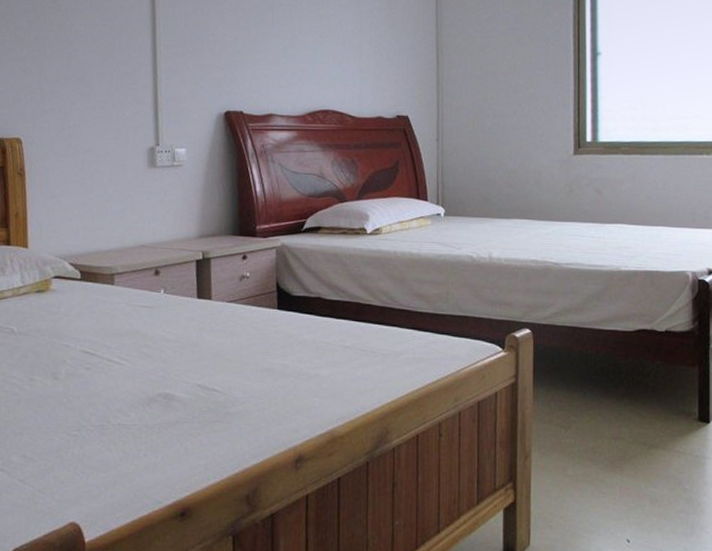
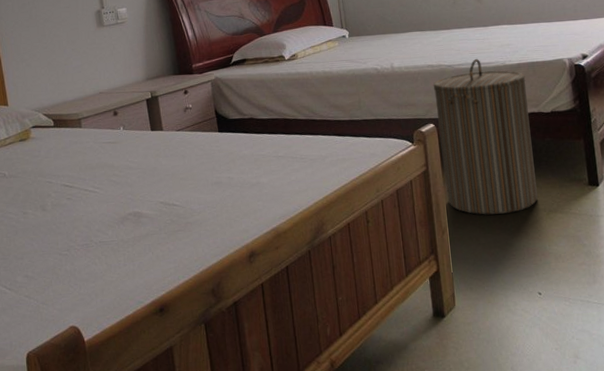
laundry hamper: none [534,259,641,443] -> present [433,59,538,215]

